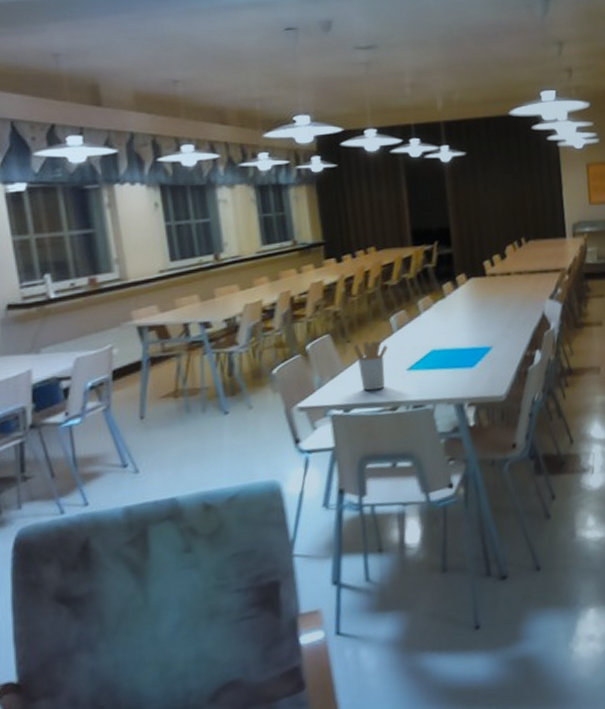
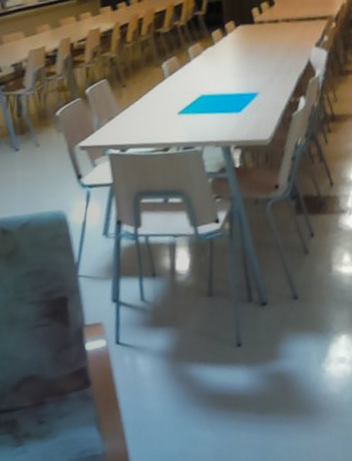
utensil holder: present [353,340,388,391] -> none [128,85,160,133]

